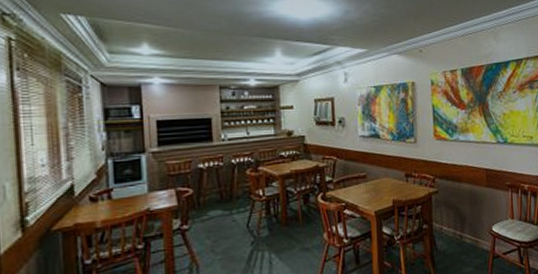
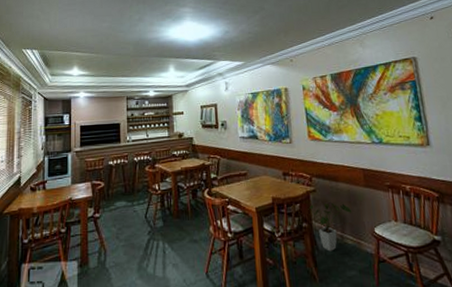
house plant: none [429,203,473,251] -> present [308,202,352,252]

